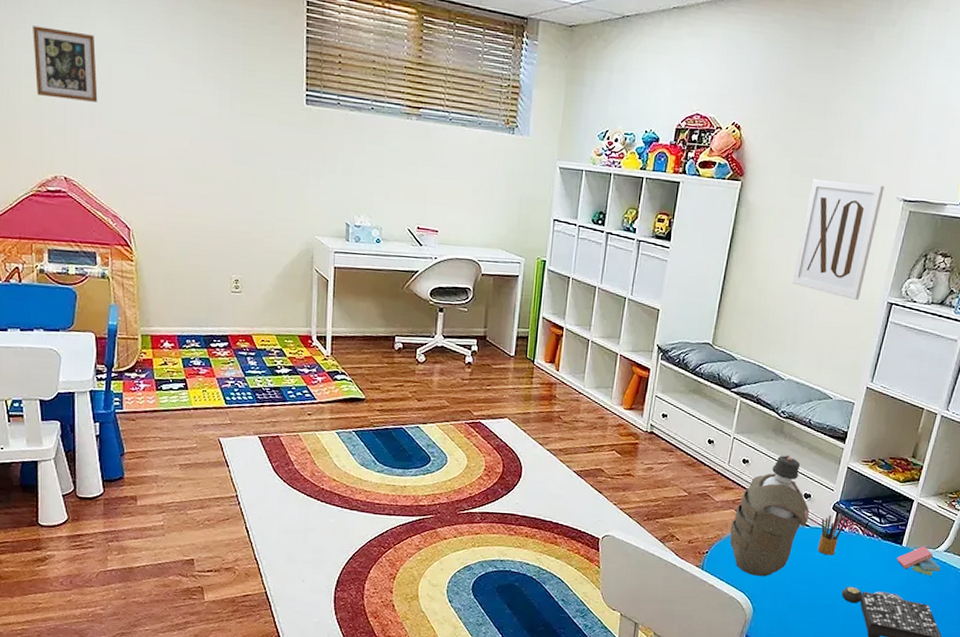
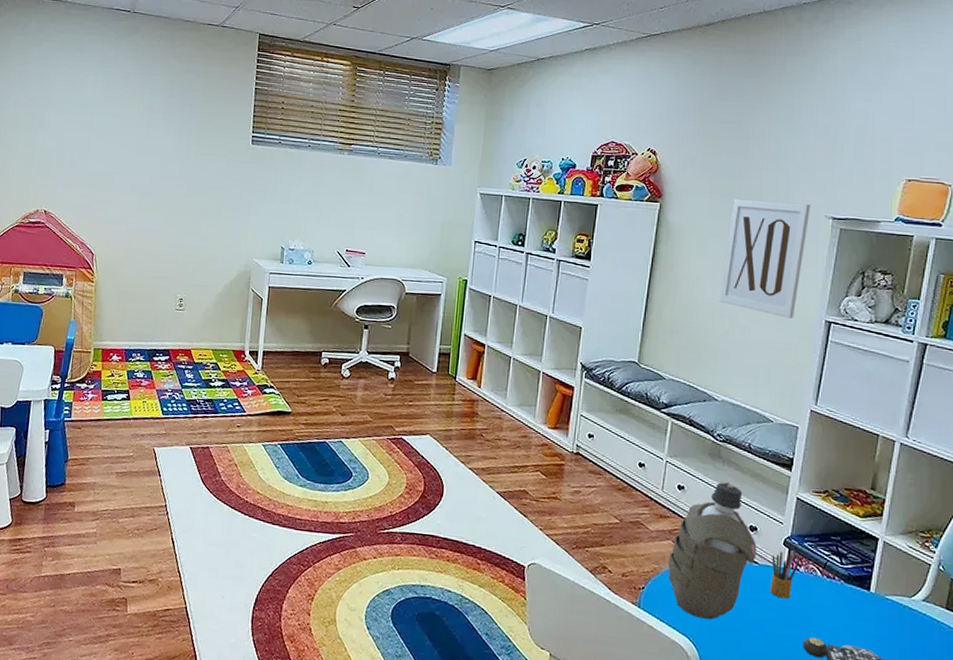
picture frame: present [33,25,98,102] -> none [30,89,81,148]
sticky notes: present [896,546,941,576] -> none [865,593,921,630]

